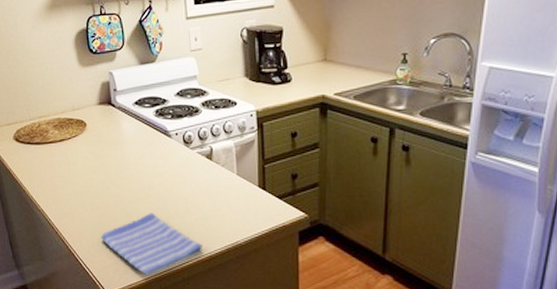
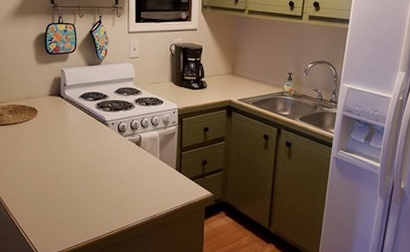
dish towel: present [101,213,203,276] -> none [41,188,127,243]

